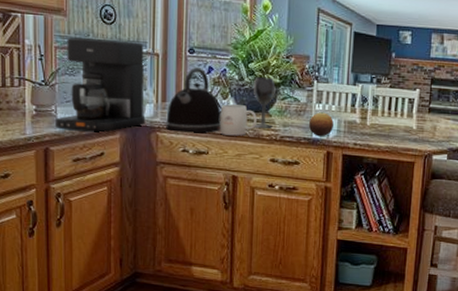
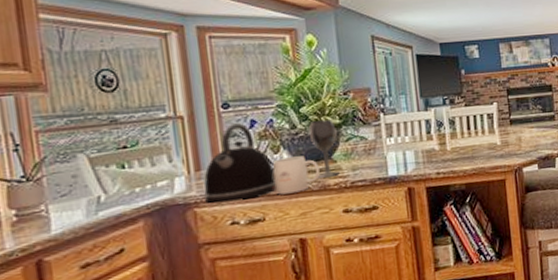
coffee maker: present [55,37,146,132] -> none [48,107,177,232]
fruit: present [308,112,334,137] -> none [381,146,411,174]

